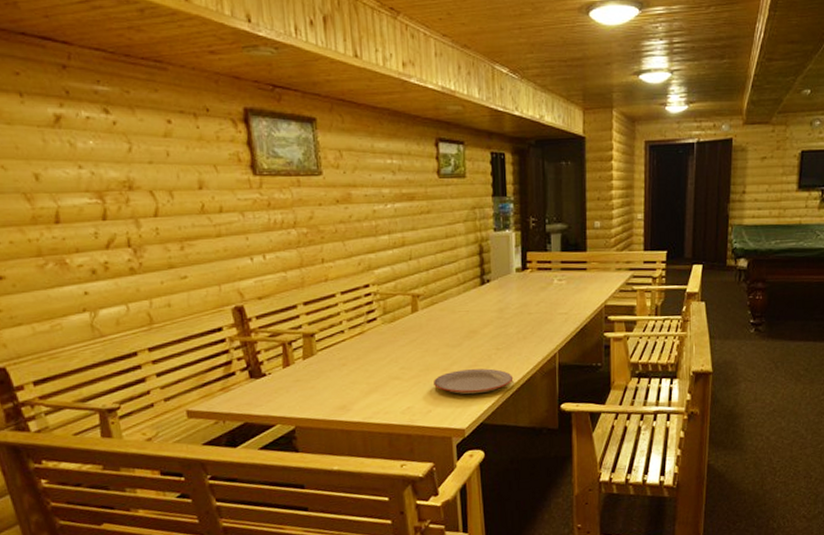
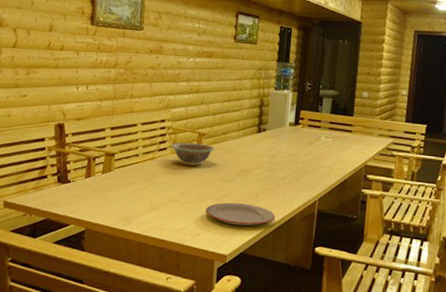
decorative bowl: none [381,306,435,334] -> present [171,142,216,166]

